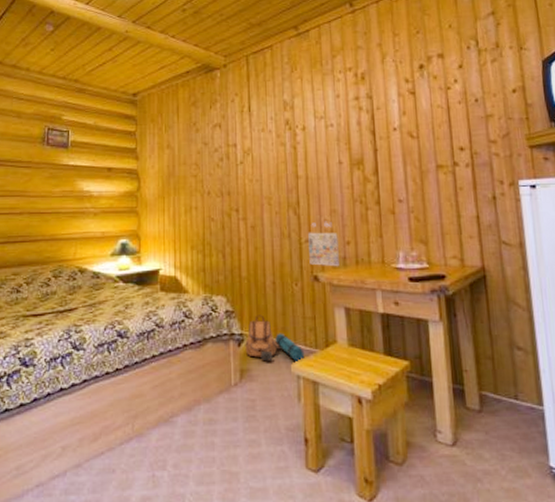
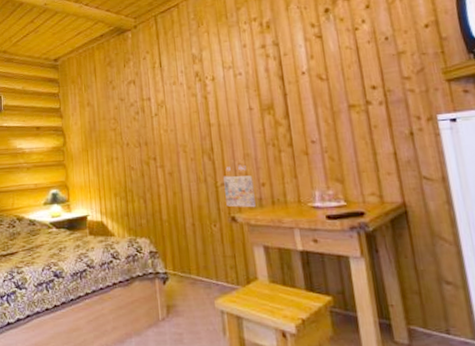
backpack: present [245,315,305,362] -> none [169,254,227,298]

